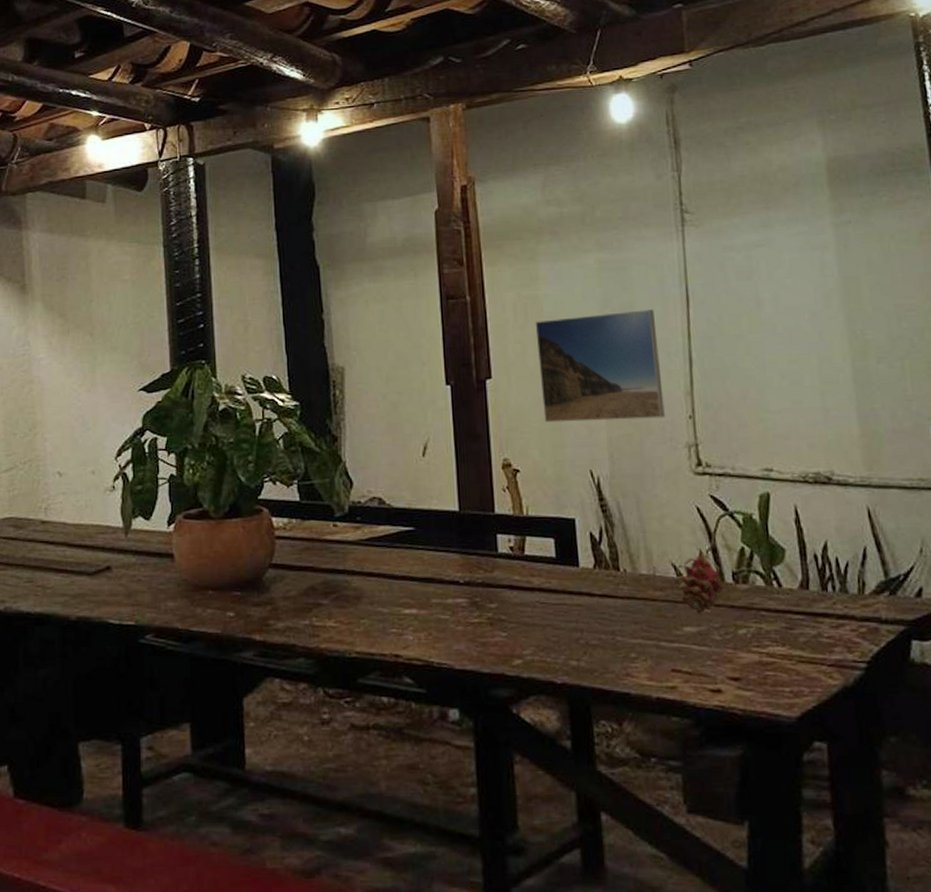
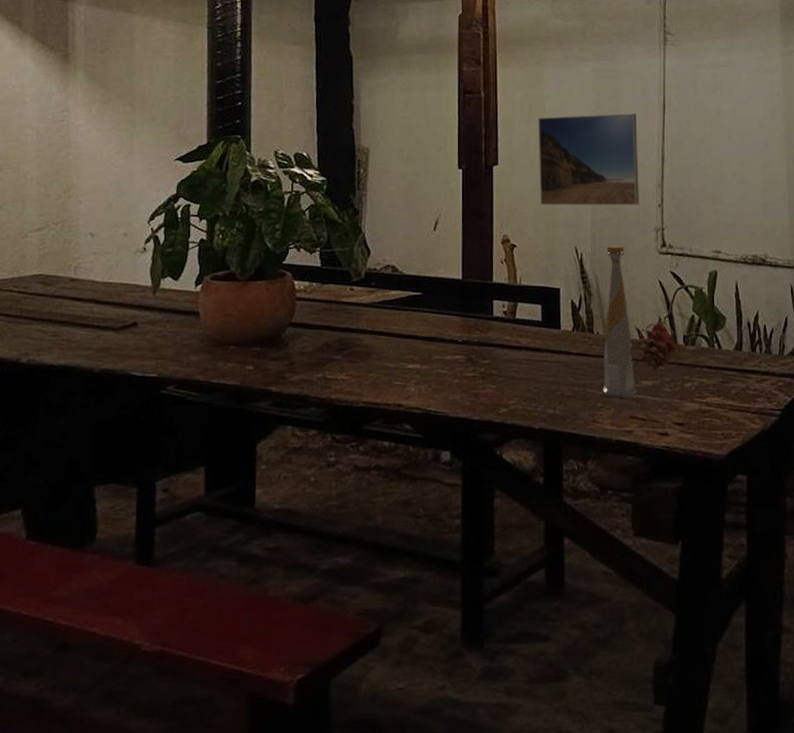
bottle: none [628,466,679,647] -> present [602,245,637,398]

